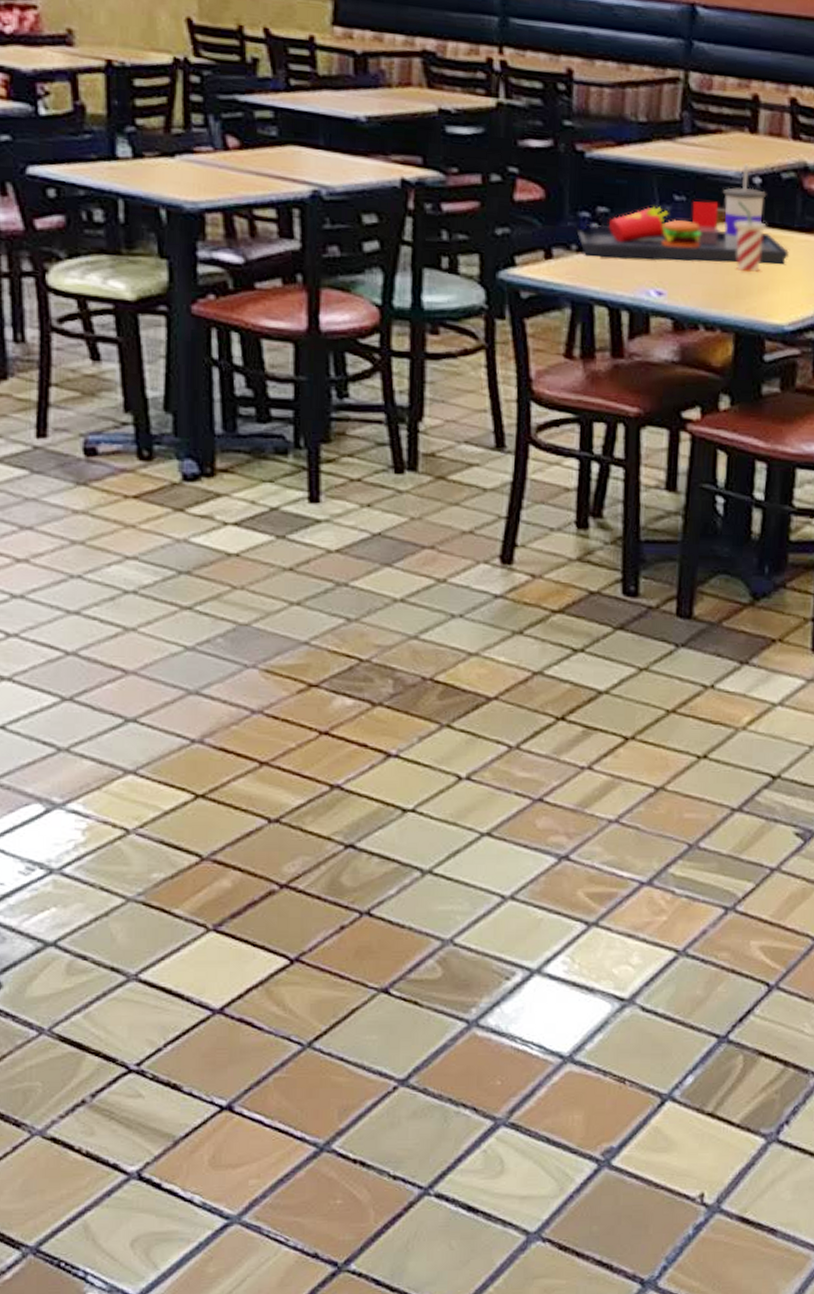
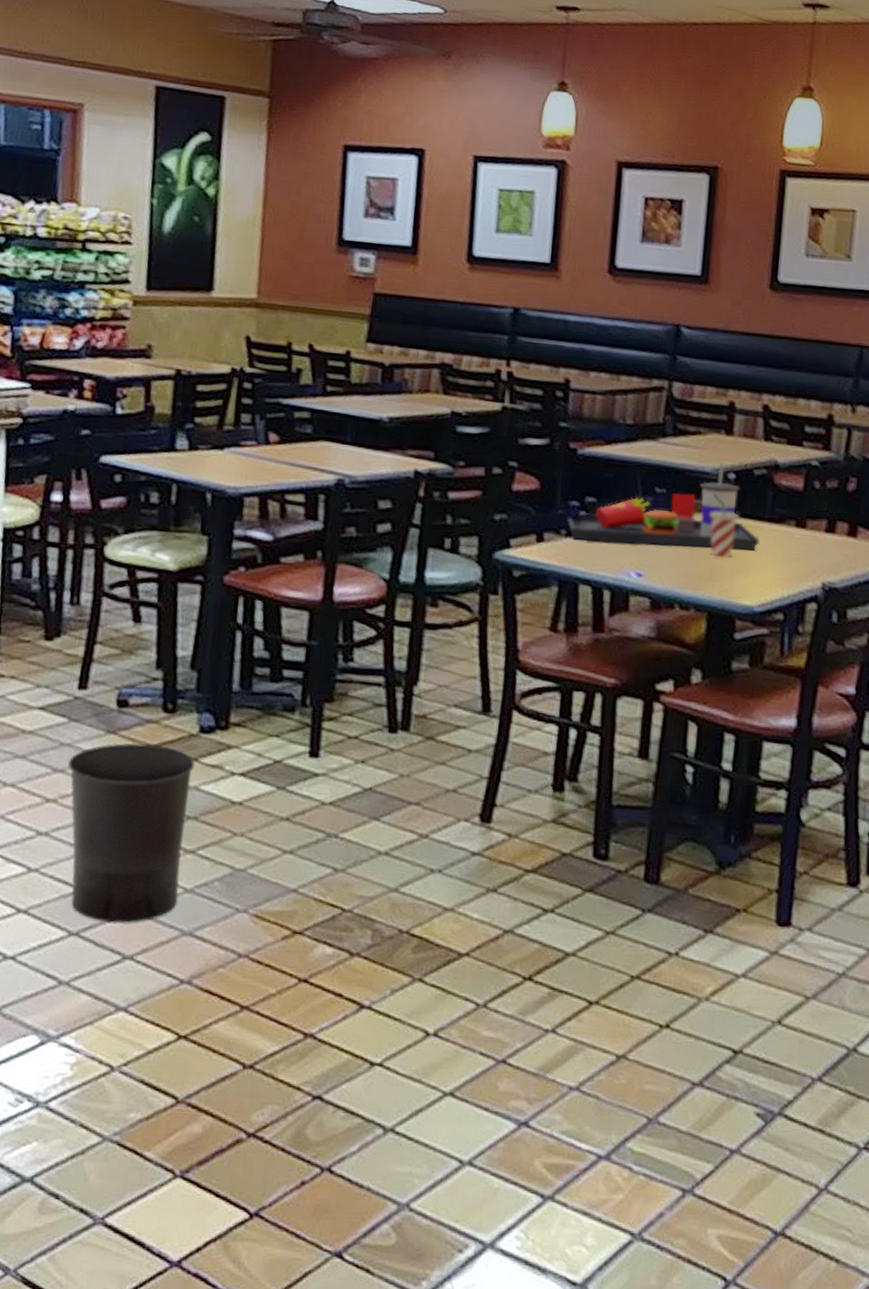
waste bin: none [37,494,182,686] -> present [68,742,195,923]

